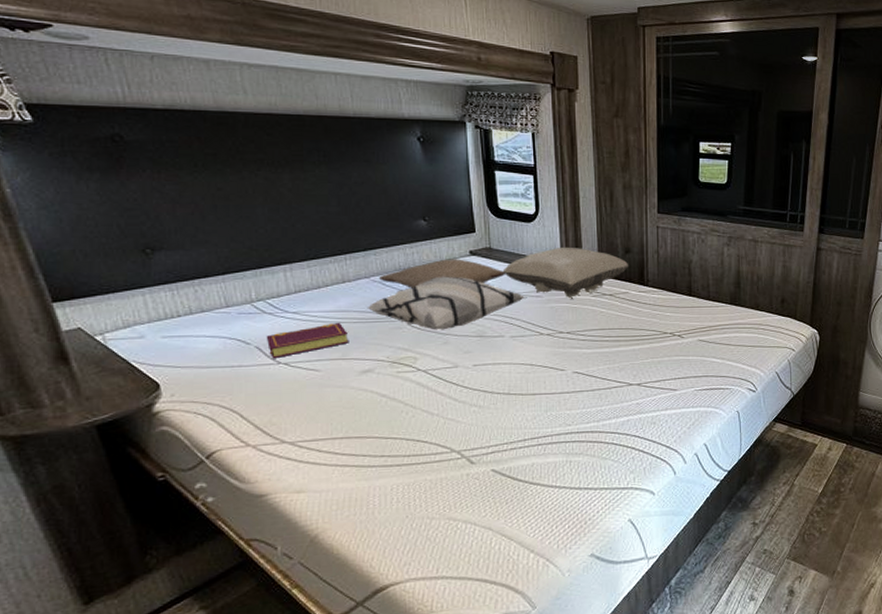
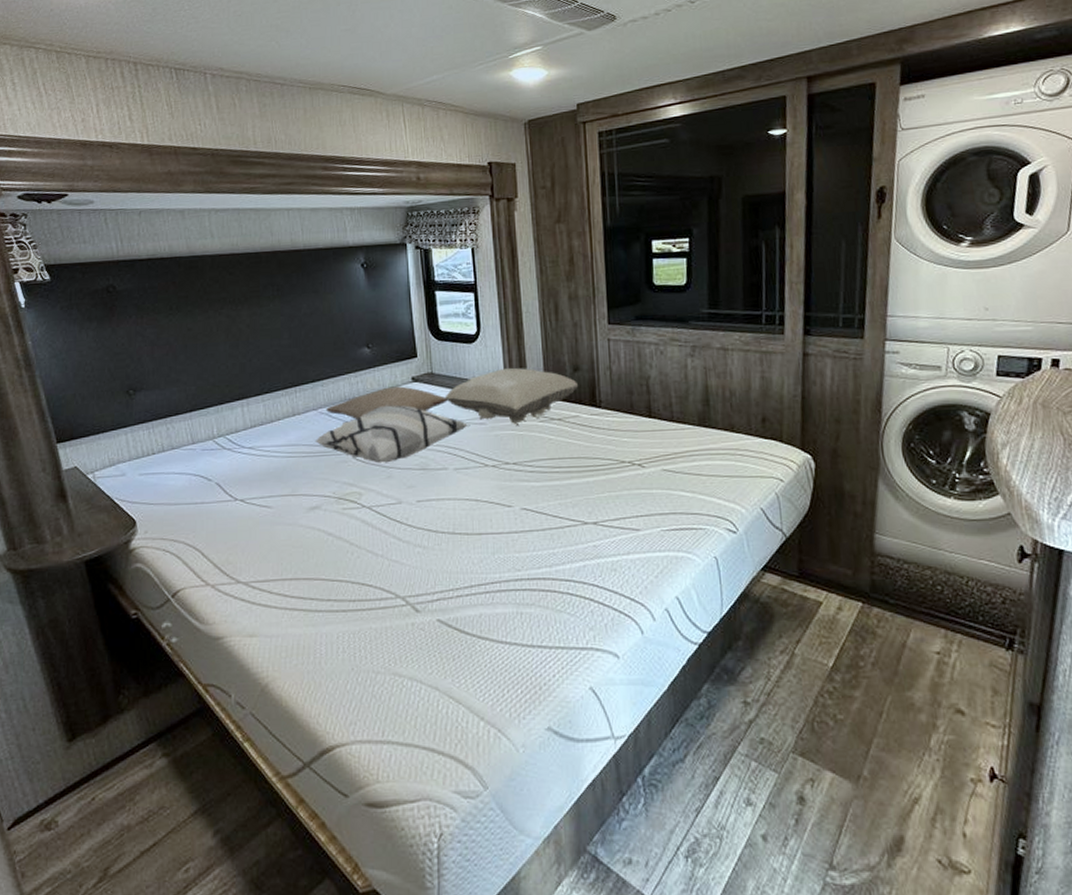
book: present [266,322,349,358] -> none [225,456,298,494]

